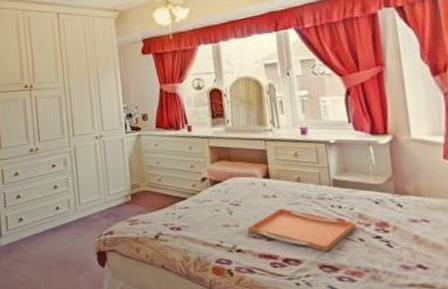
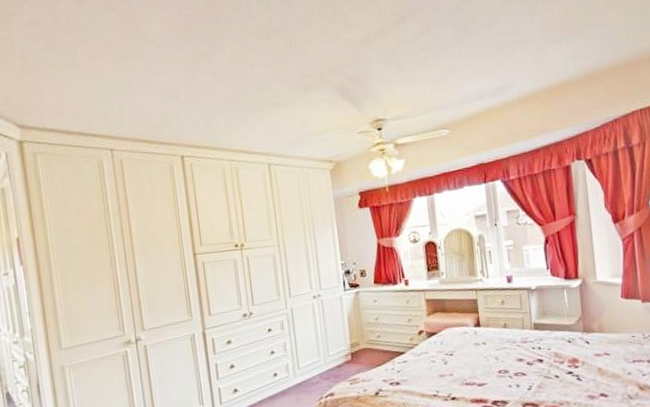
serving tray: present [247,208,356,252] -> none [461,354,553,391]

